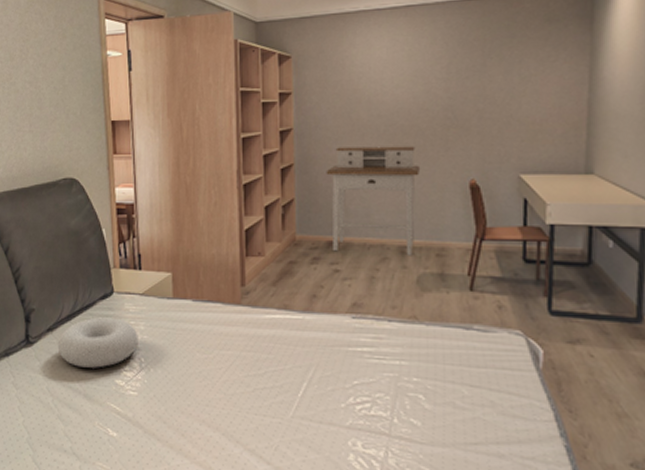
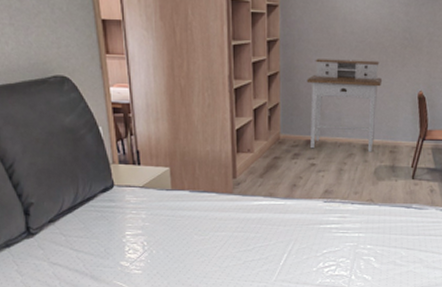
cushion: present [57,317,138,368] -> none [60,208,140,253]

